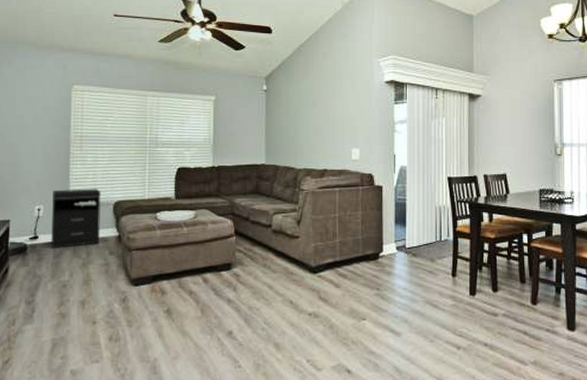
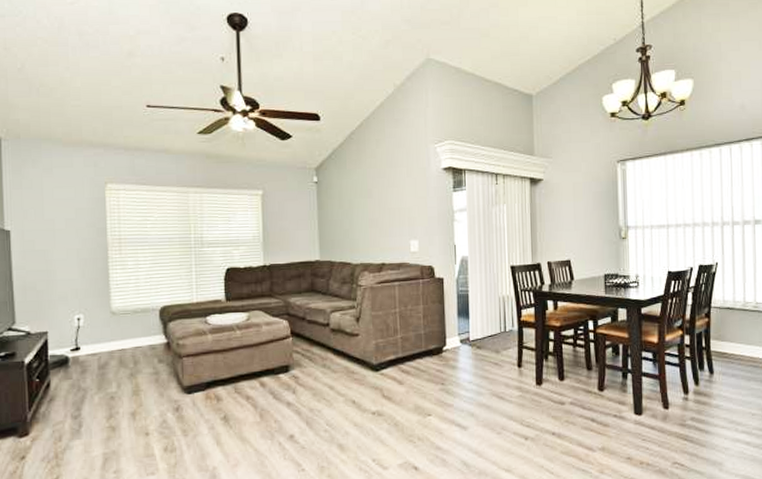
nightstand: present [50,188,101,249] -> none [93,294,148,360]

